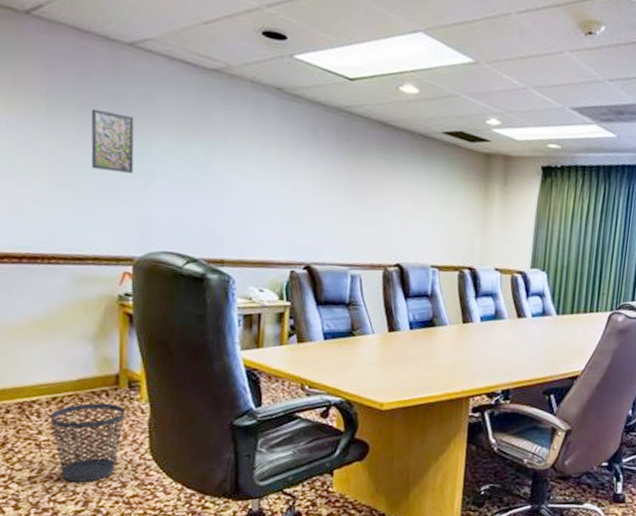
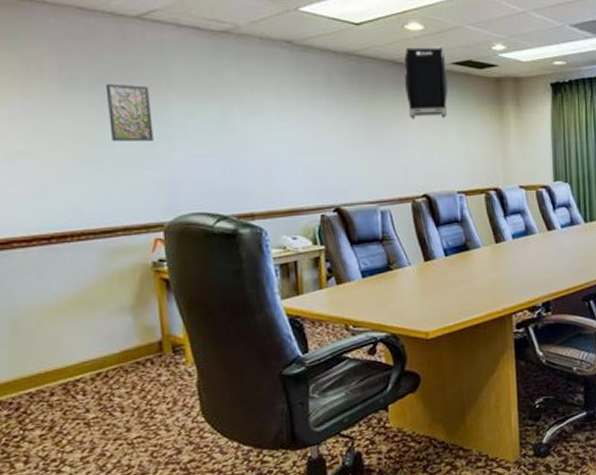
wastebasket: present [50,402,126,482] -> none [96,370,173,456]
luggage: none [391,110,438,189] -> present [404,46,448,119]

